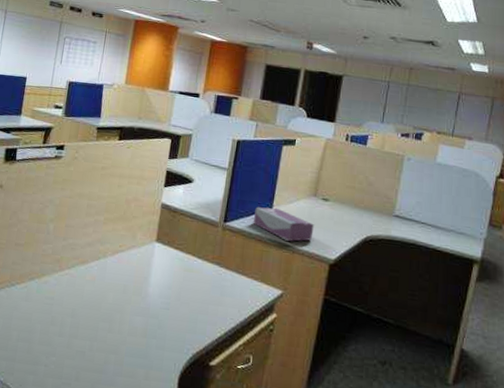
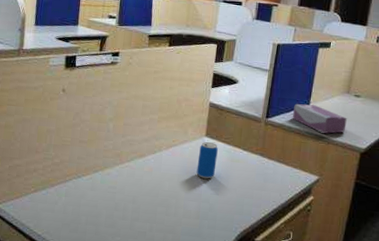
beverage can: none [144,248,170,291] -> present [196,142,218,179]

